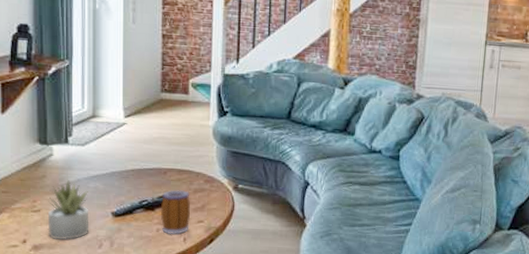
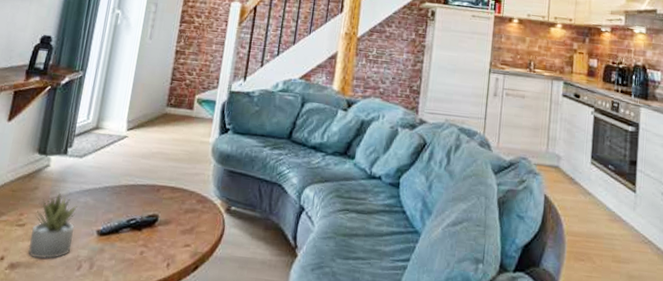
mug: present [161,190,191,234] -> none [146,208,180,259]

